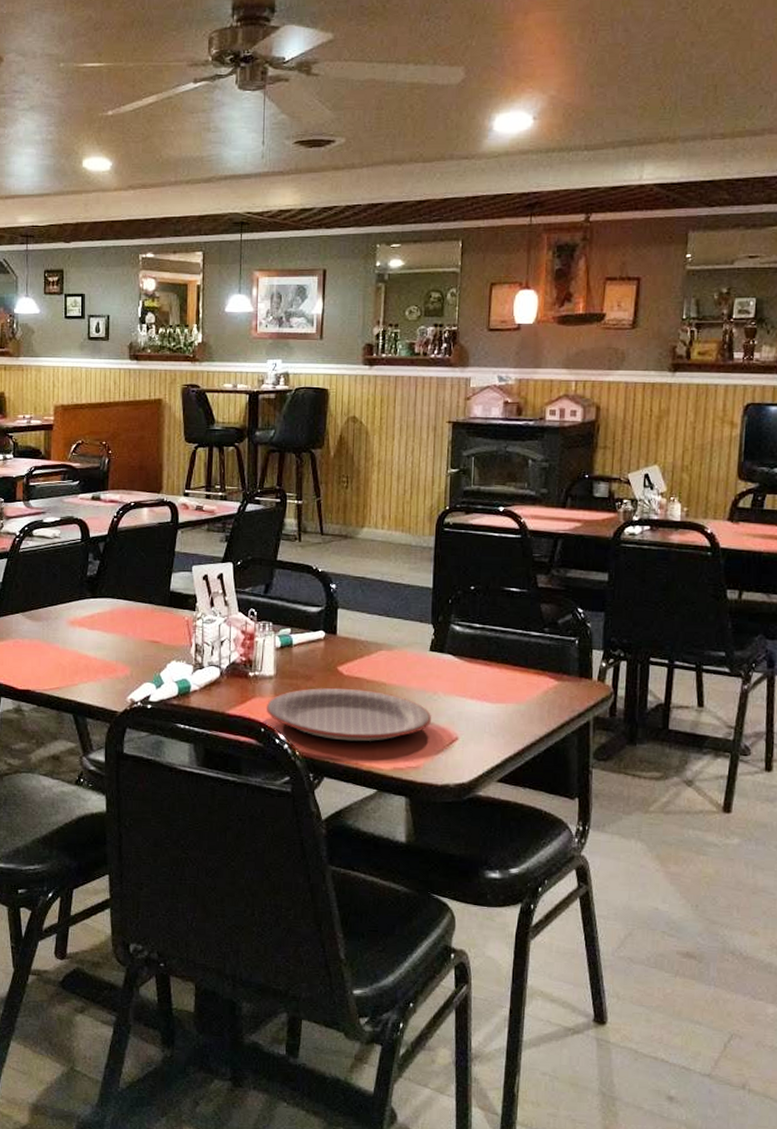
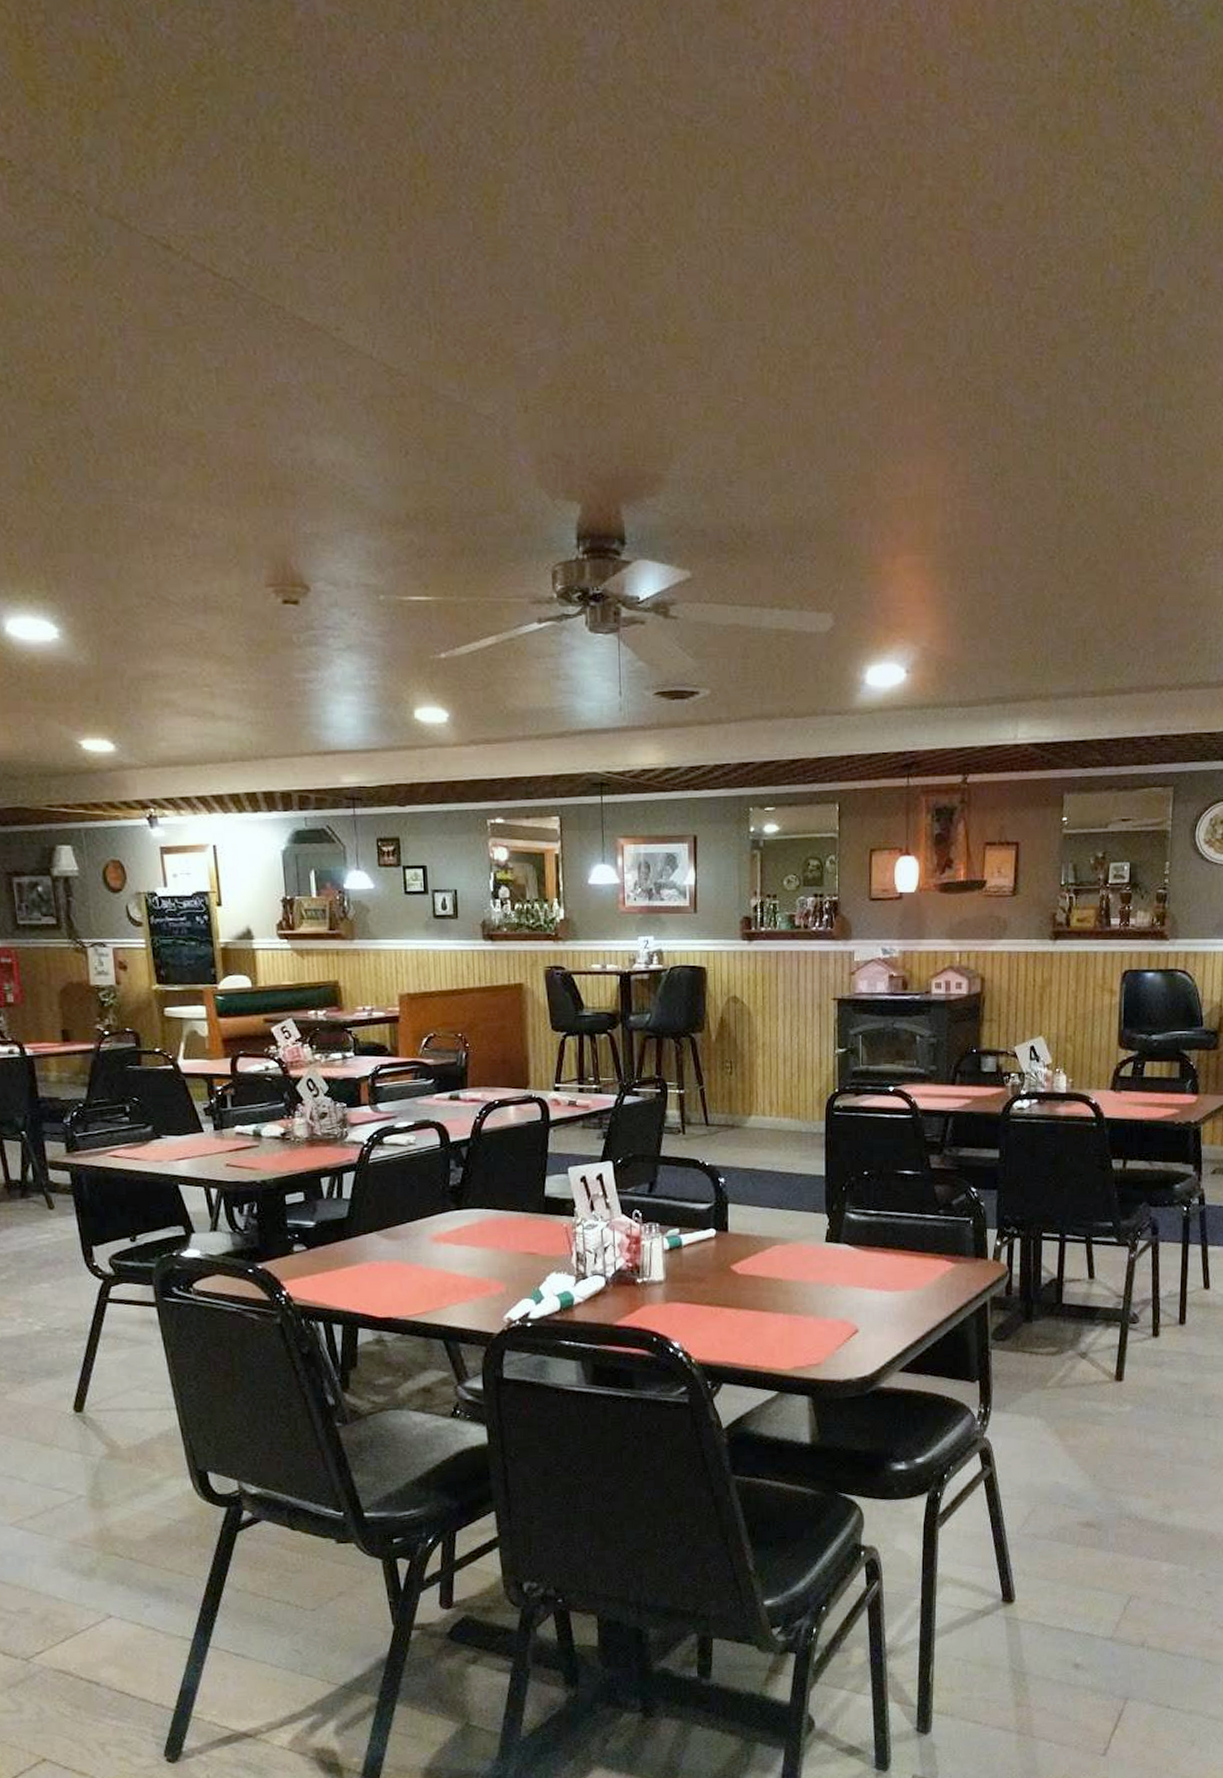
plate: present [266,687,431,742] -> none [657,1287,830,1344]

